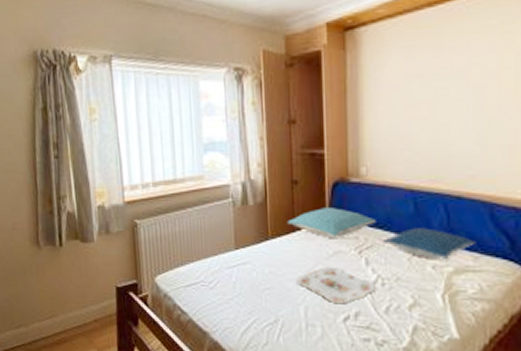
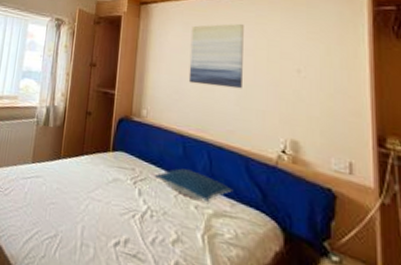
pillow: present [288,208,376,238] -> none [78,138,151,167]
serving tray: present [297,267,375,303] -> none [78,191,145,229]
wall art: none [415,36,484,126] -> present [188,23,244,89]

